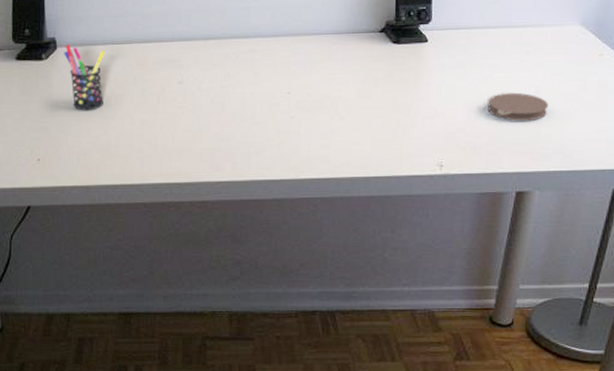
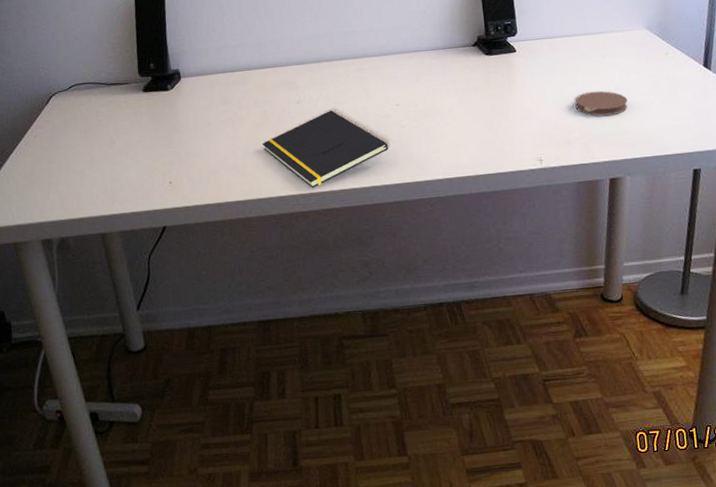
pen holder: present [64,44,105,111] -> none [188,74,228,134]
notepad: none [138,94,274,177] -> present [262,110,389,188]

